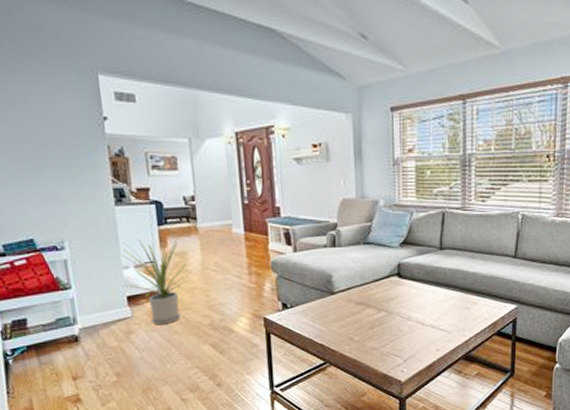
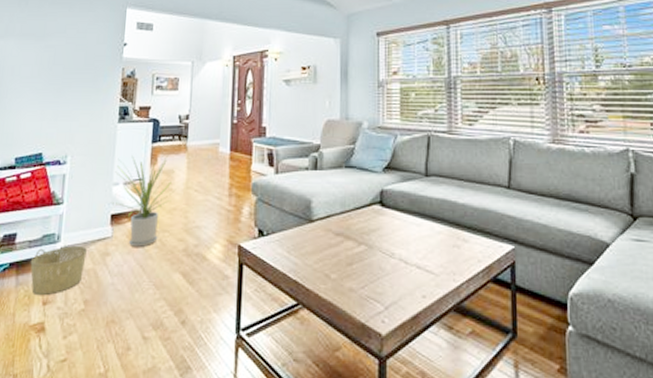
basket: none [49,327,110,373] -> present [30,246,88,296]

